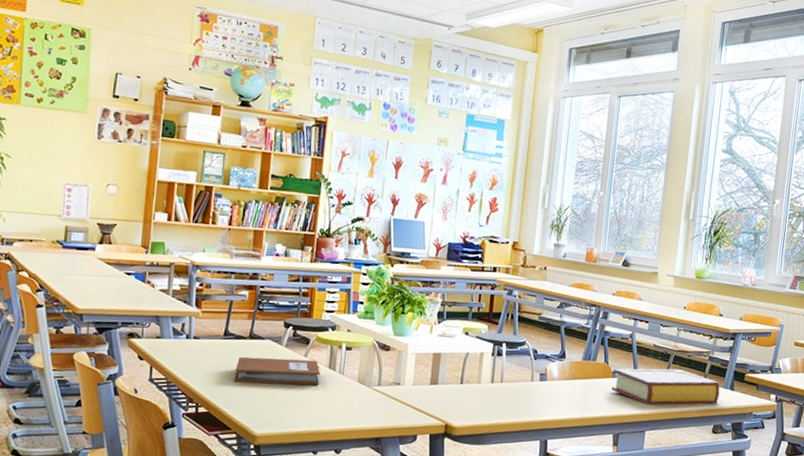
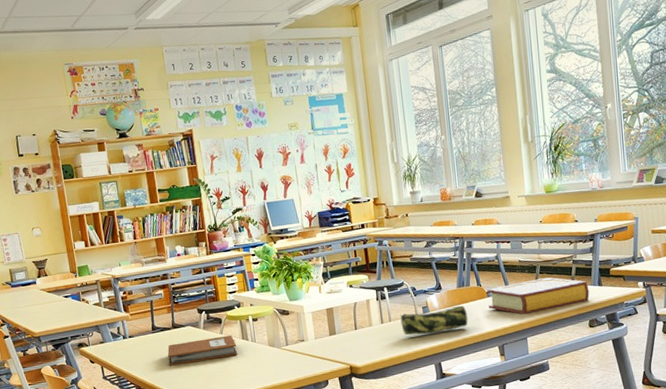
pencil case: none [512,377,588,406] -> present [400,305,468,335]

